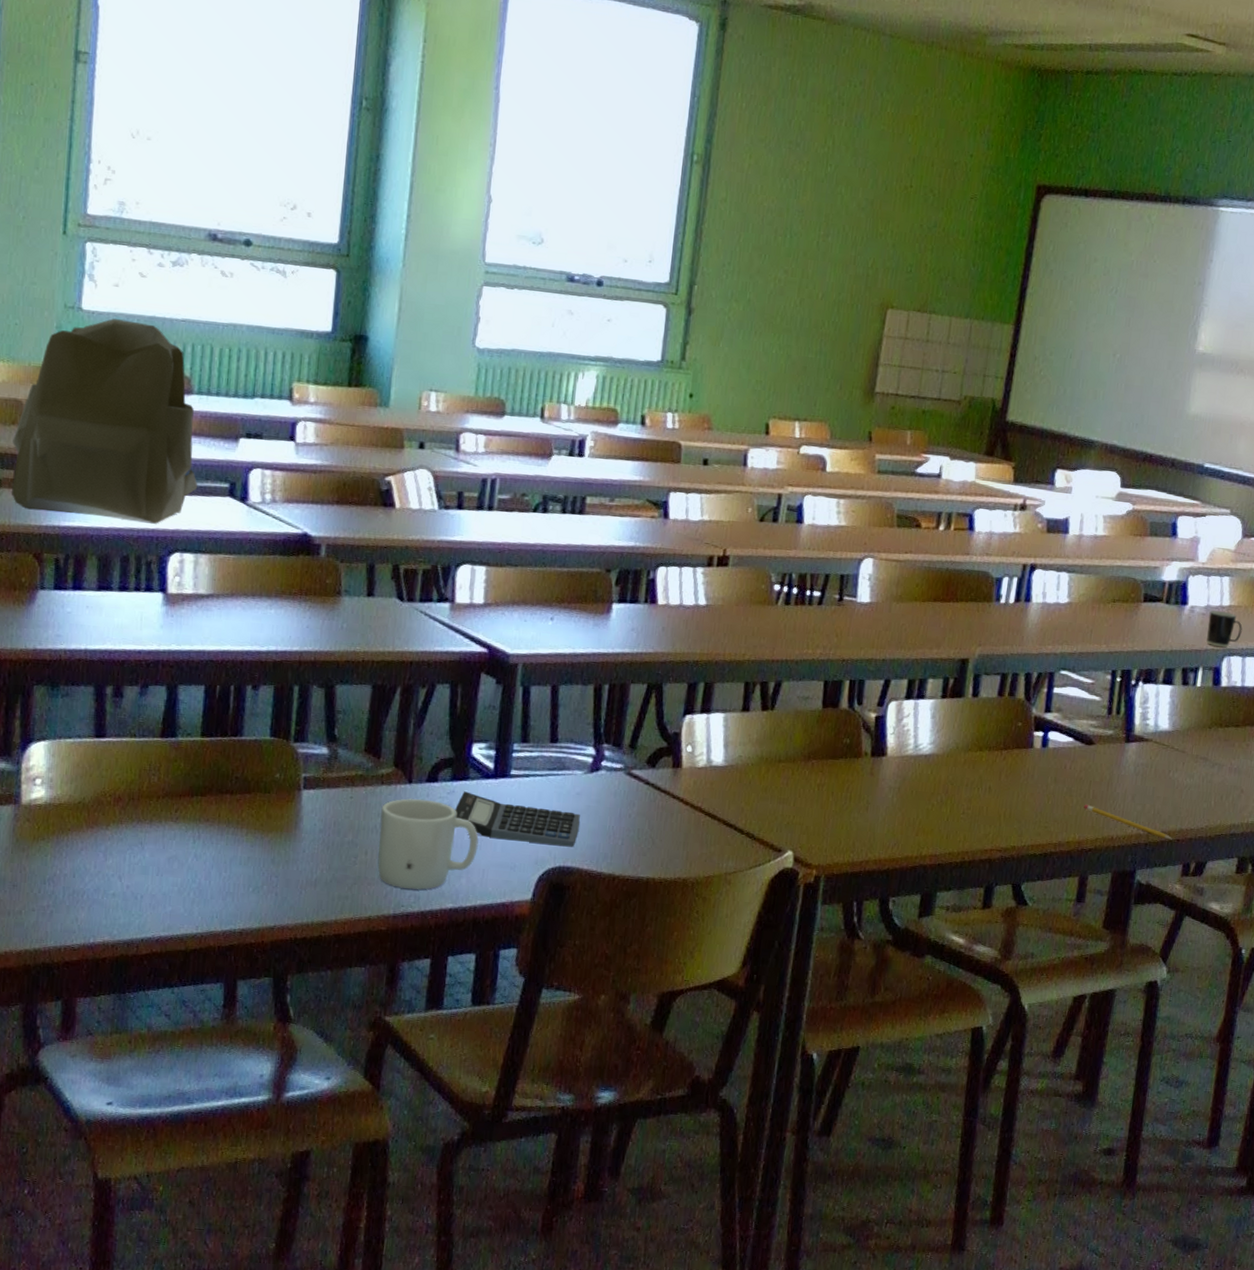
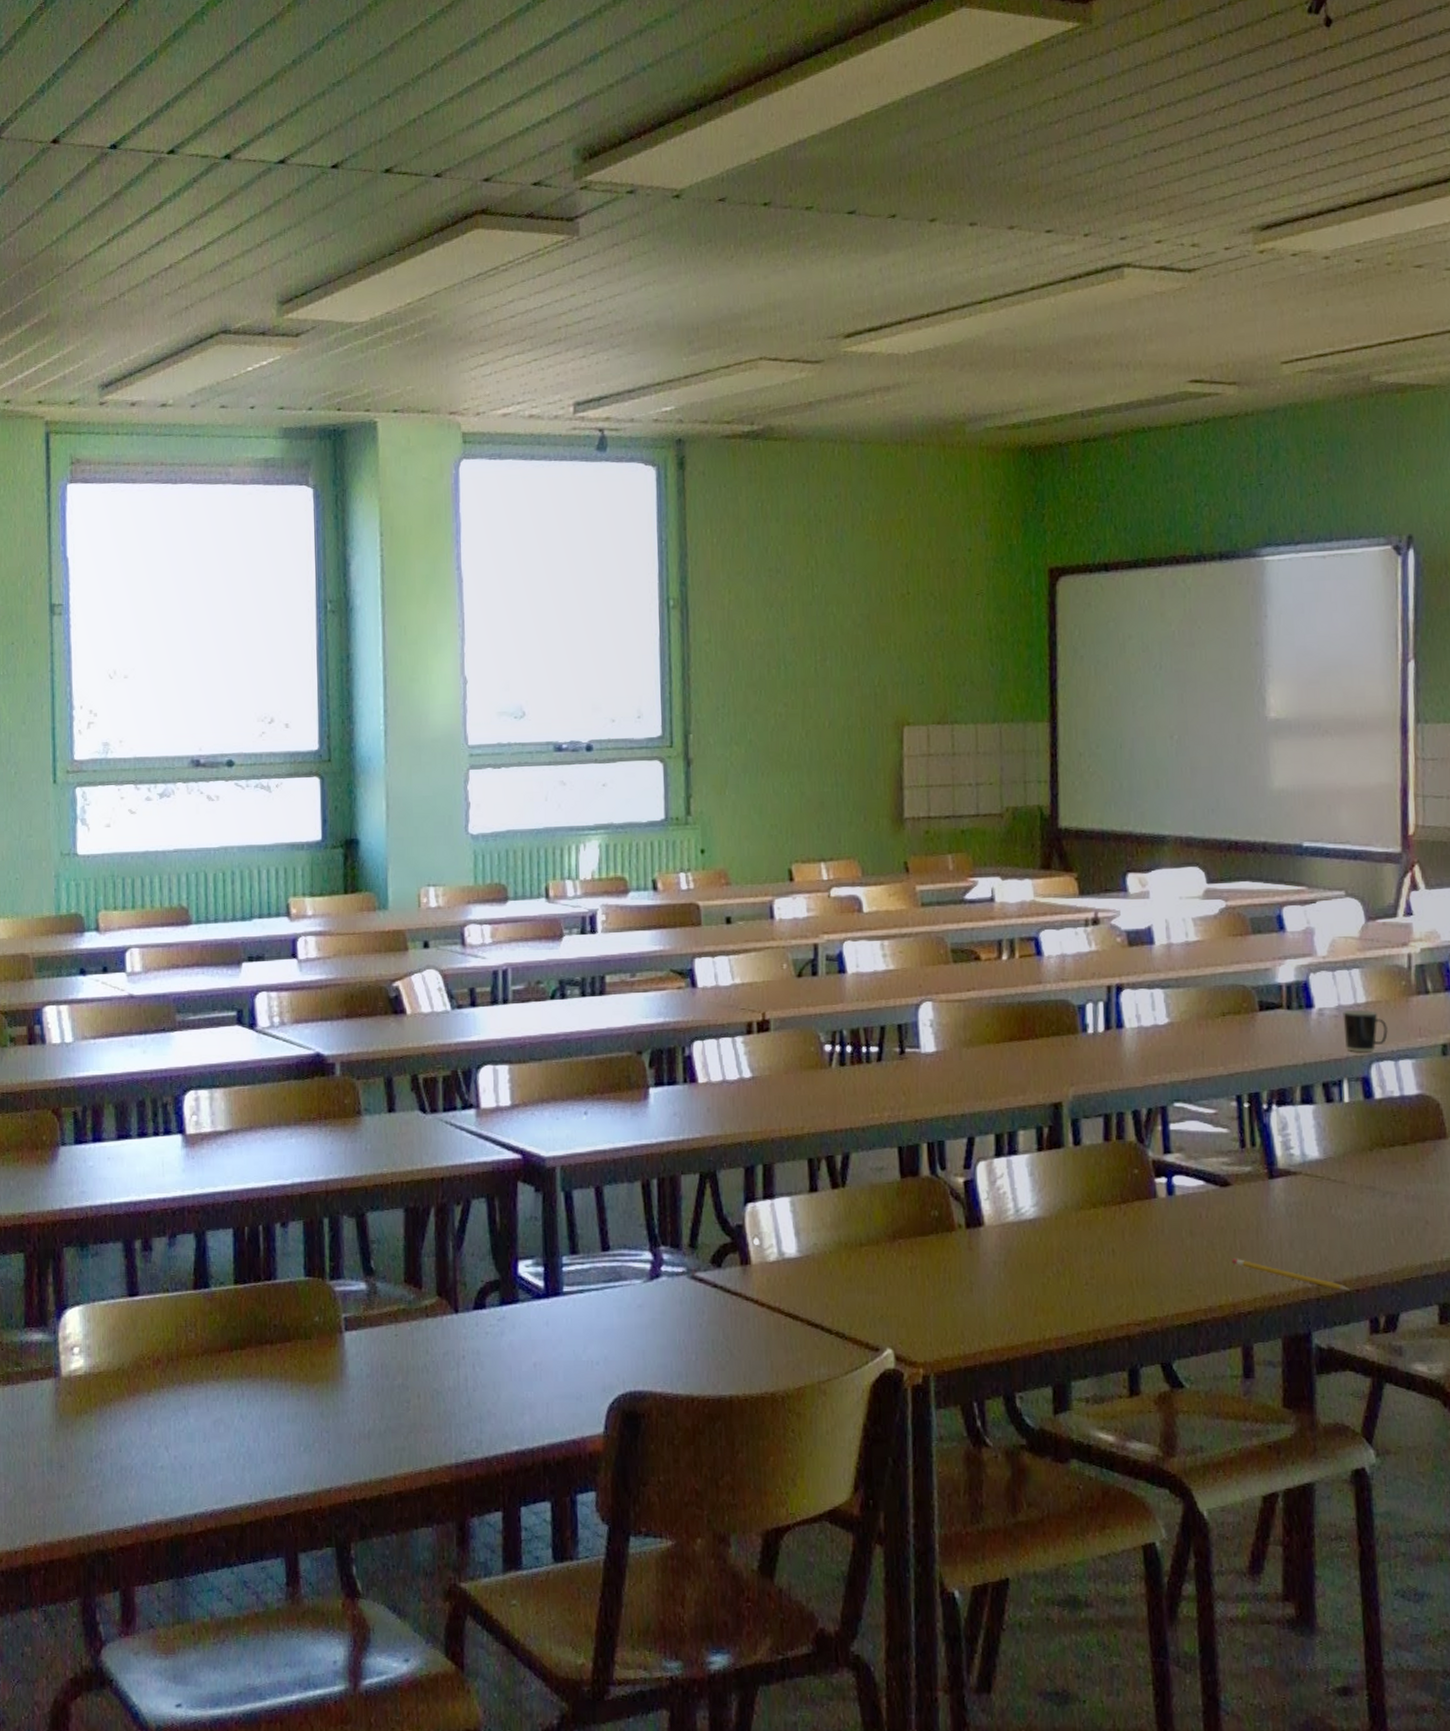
backpack: present [11,319,198,524] -> none [23,859,206,1064]
mug: present [378,798,479,890] -> none [428,1329,538,1432]
calculator: present [455,791,580,847] -> none [508,1316,646,1368]

